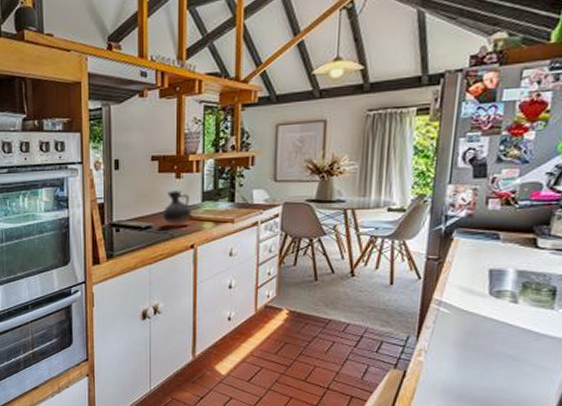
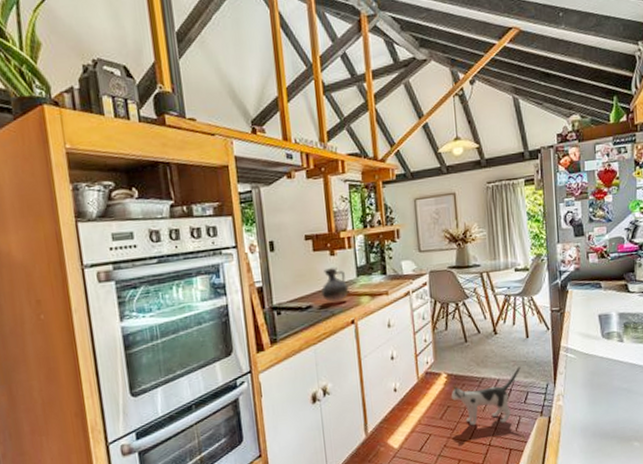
cat: none [291,314,377,369] -> present [452,366,520,426]

